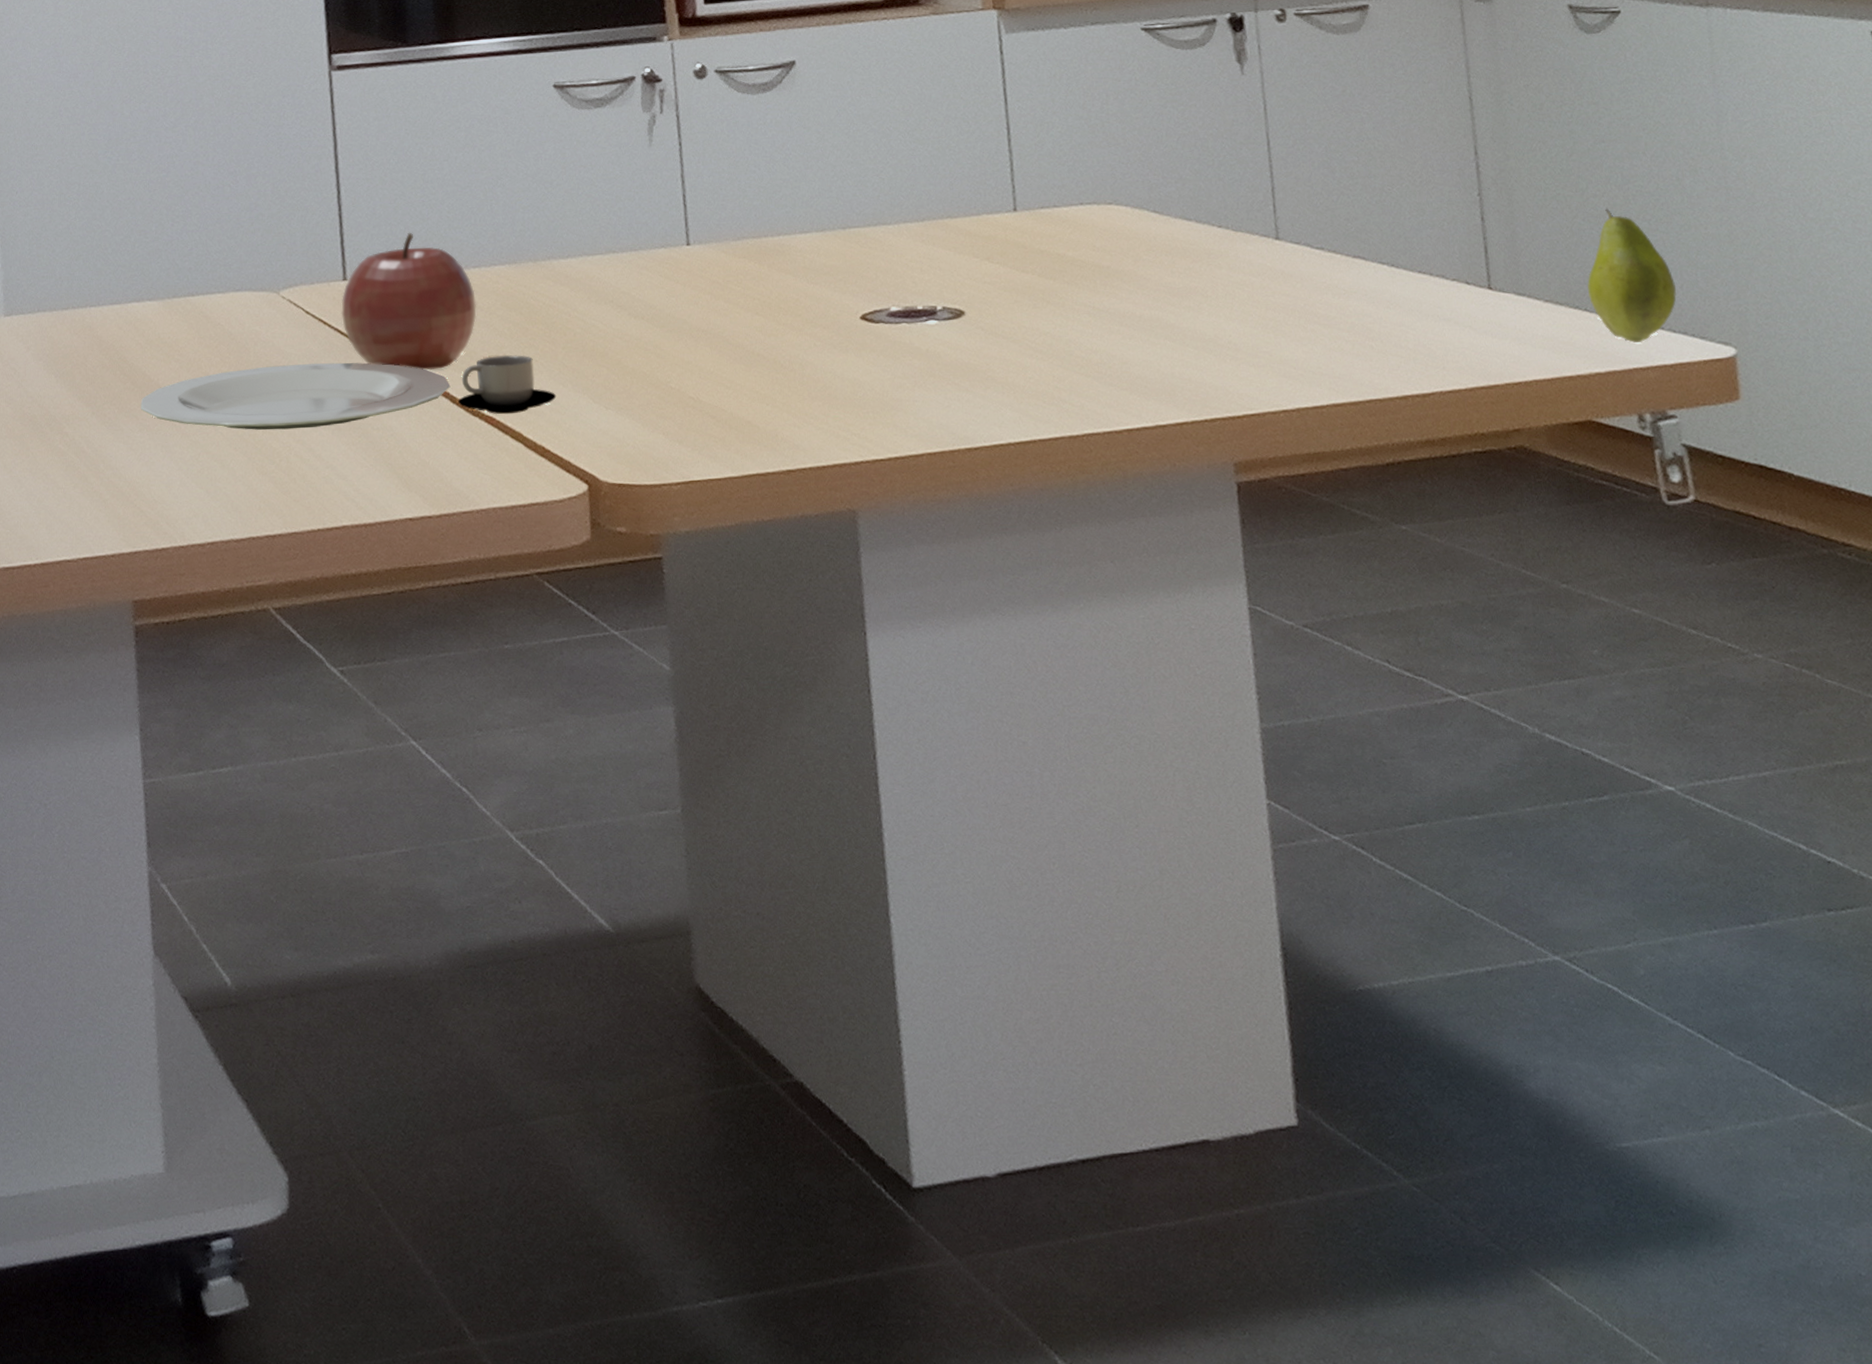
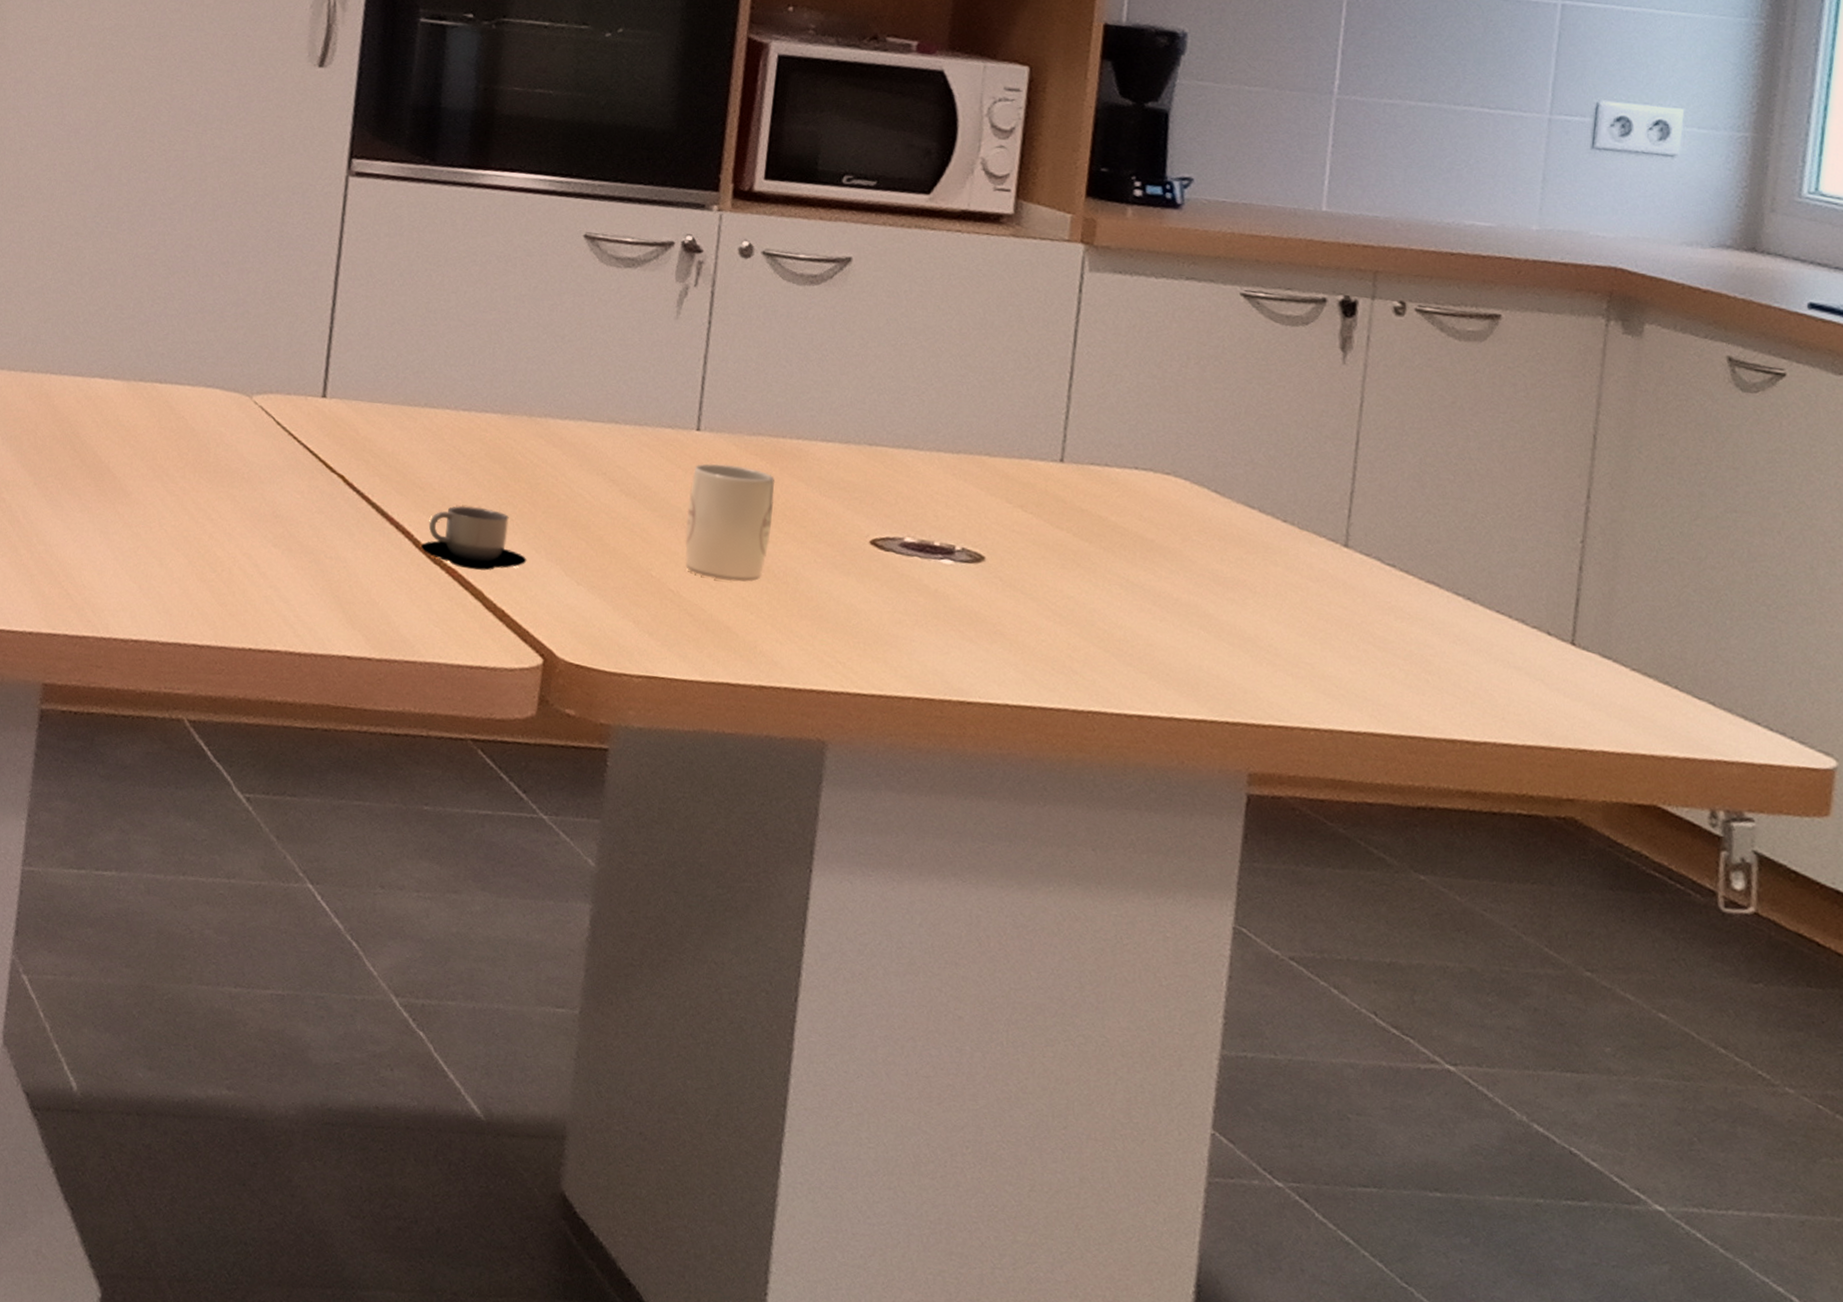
plate: present [140,362,451,430] -> none [85,467,416,546]
fruit: present [340,232,477,370] -> none [313,360,460,509]
mug: none [691,270,772,380] -> present [684,463,776,582]
fruit: present [1586,207,1677,343] -> none [1682,583,1784,734]

